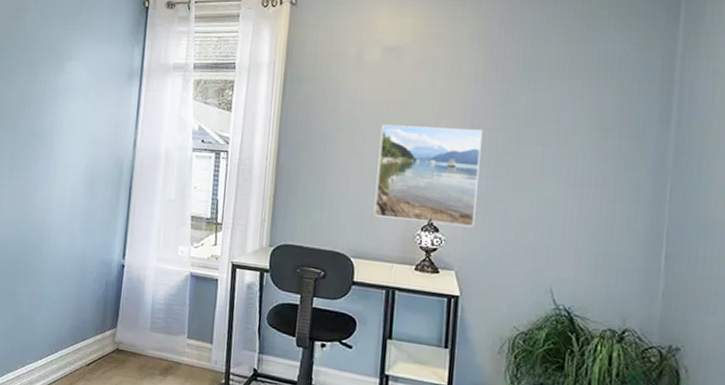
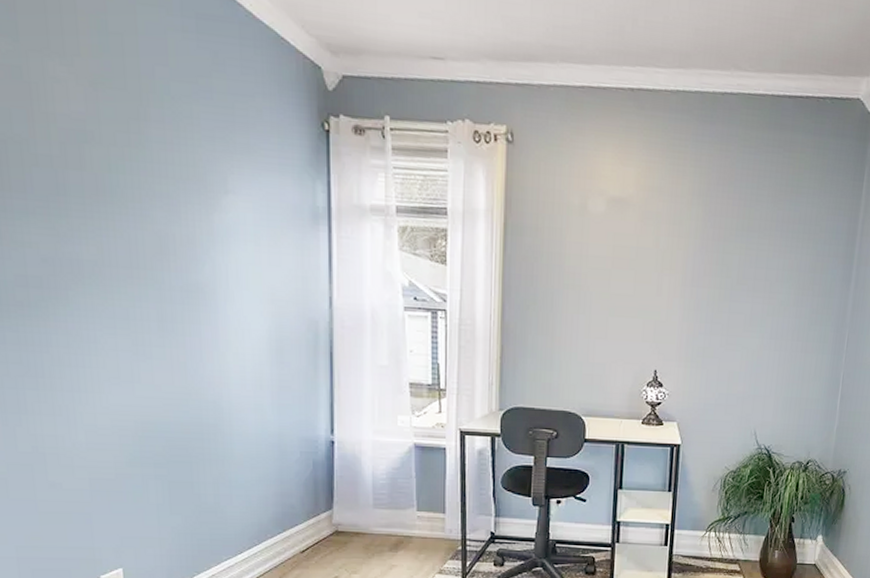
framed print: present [373,124,482,228] -> none [602,281,701,381]

